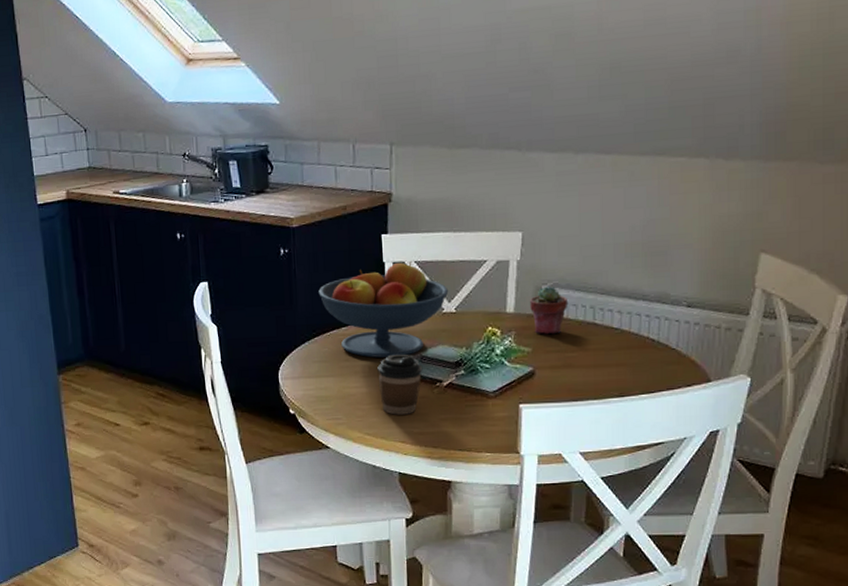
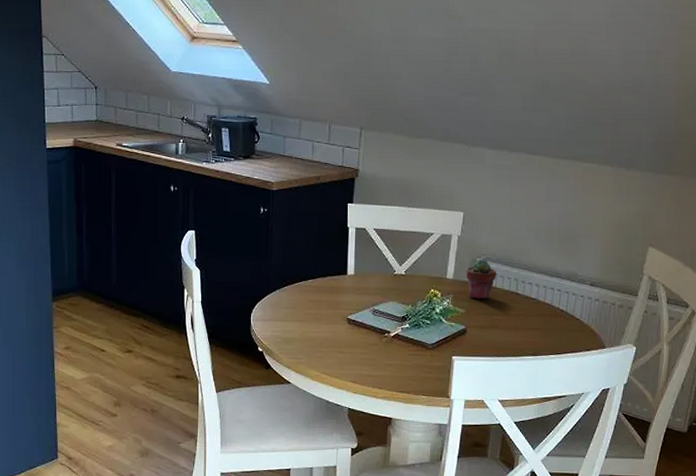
fruit bowl: present [318,260,449,358] -> none [291,227,401,309]
coffee cup: present [377,354,423,415] -> none [336,306,375,359]

